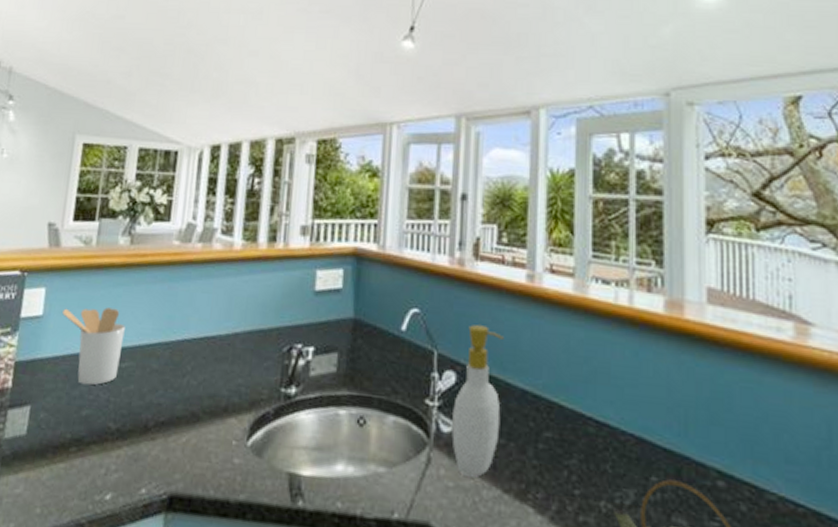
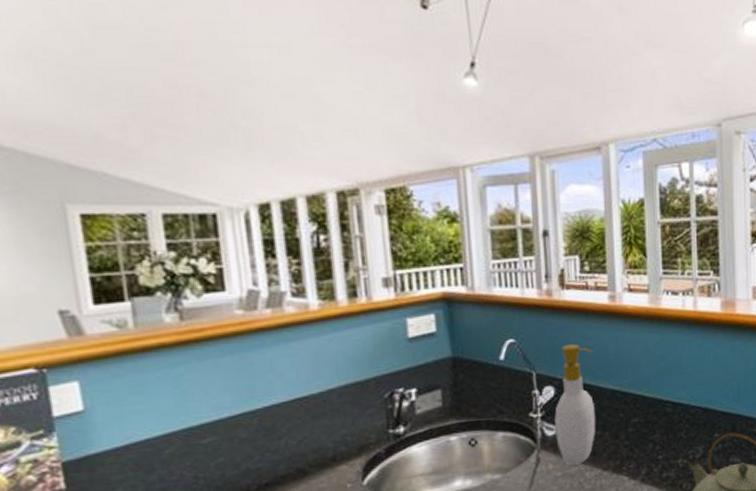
utensil holder: present [61,307,125,385] -> none [109,388,201,469]

